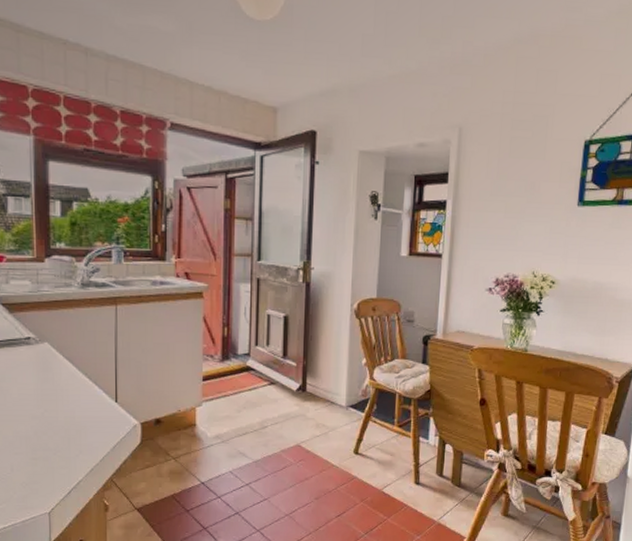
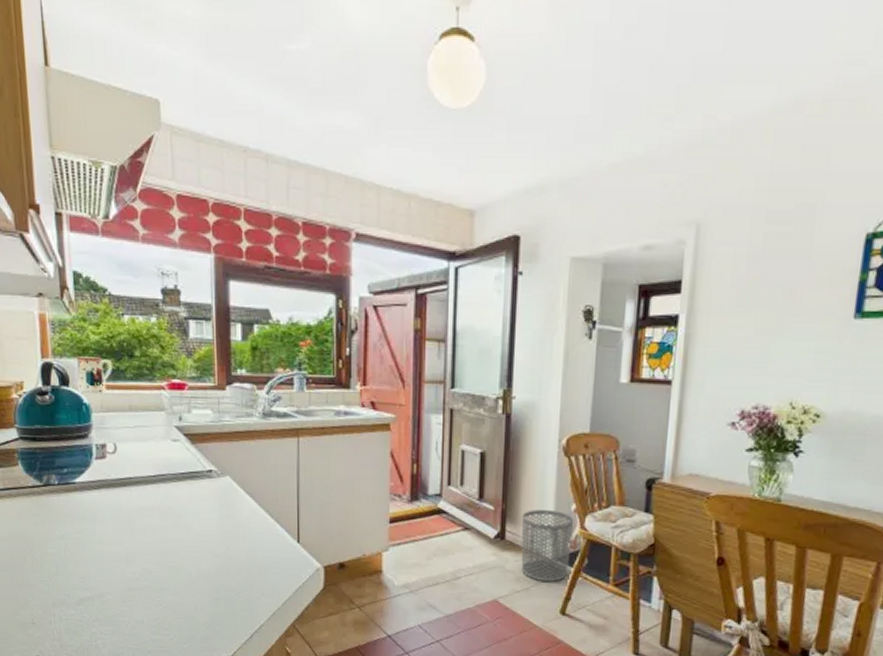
waste bin: none [320,364,365,426] -> present [521,509,574,582]

